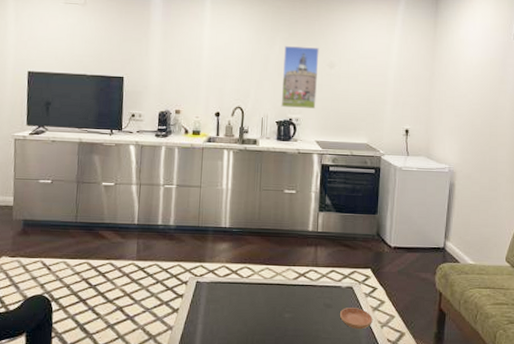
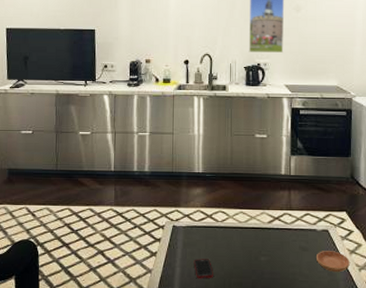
cell phone: none [216,315,236,336] -> present [194,259,213,279]

